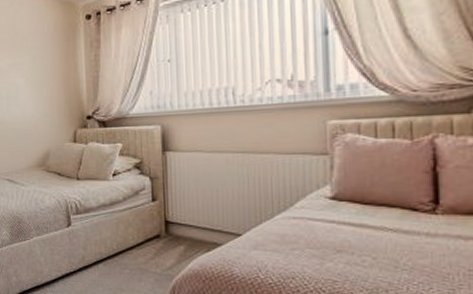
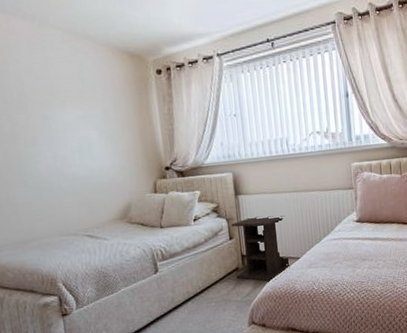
nightstand: none [154,178,227,258] -> present [230,215,290,282]

